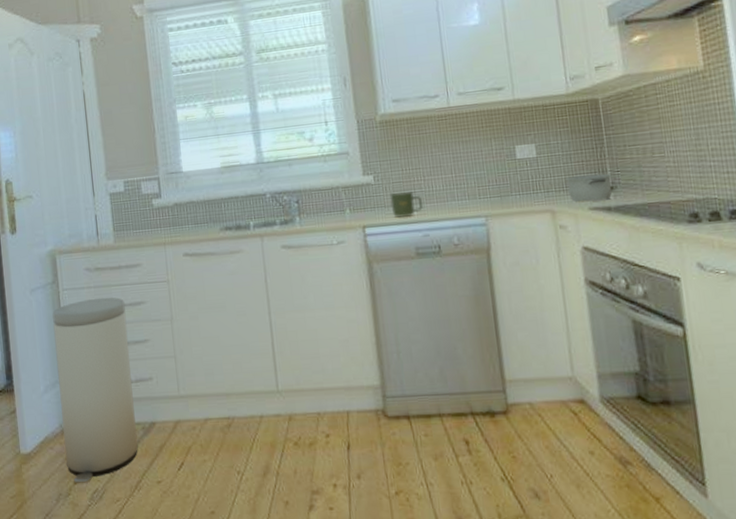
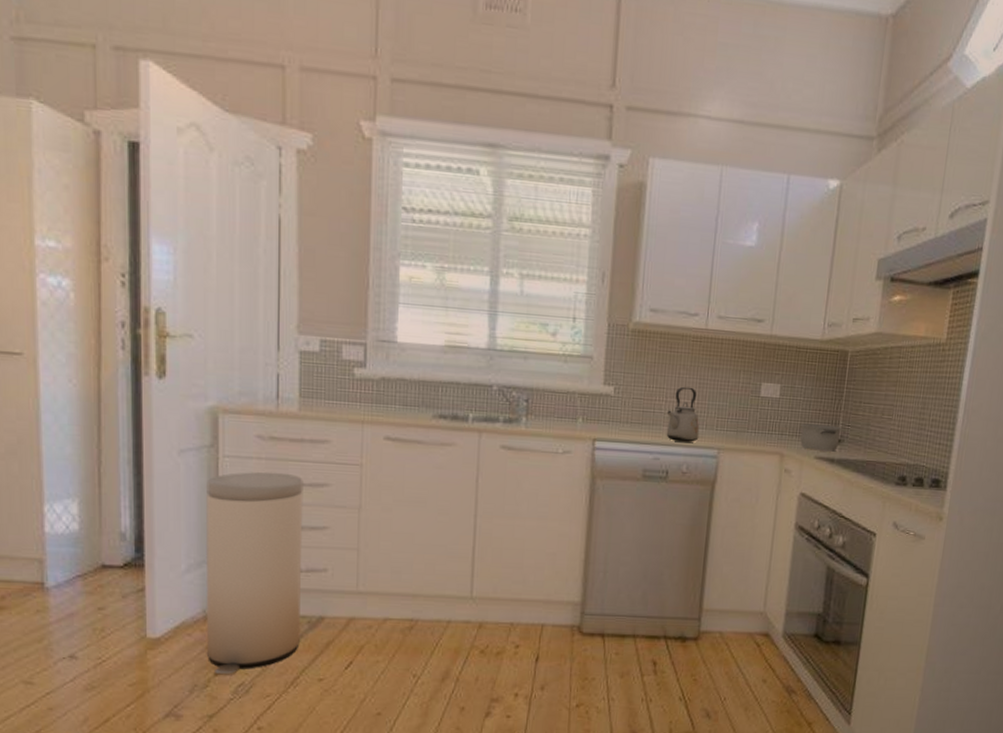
mug: present [389,191,424,219] -> none [627,408,660,438]
kettle: none [427,162,464,217] -> present [666,386,700,443]

